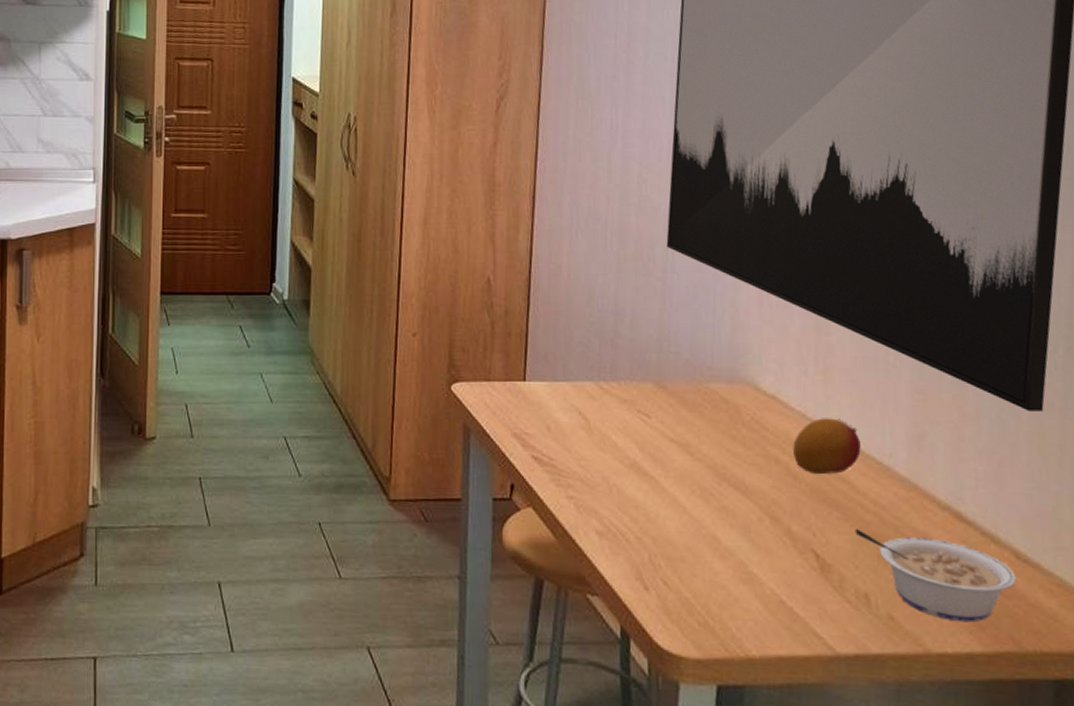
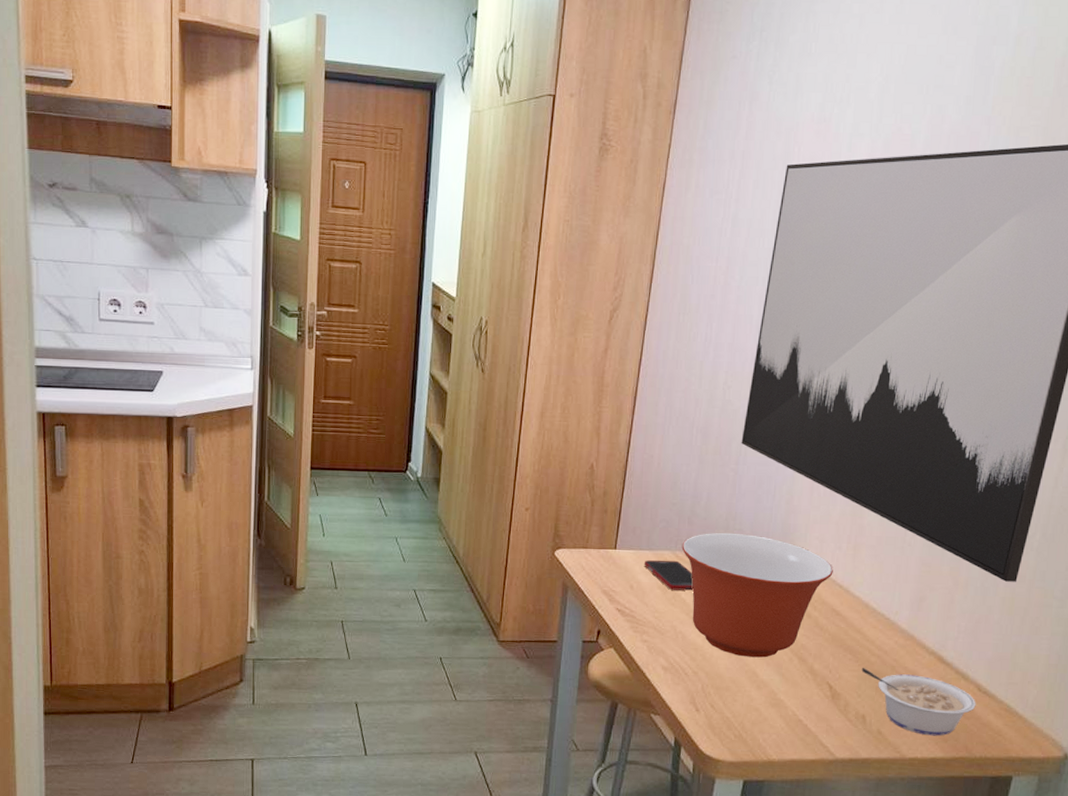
cell phone: none [561,393,626,432] -> present [644,560,694,591]
mixing bowl: none [606,356,801,517] -> present [682,532,833,658]
fruit: present [793,418,861,474] -> none [822,583,875,626]

